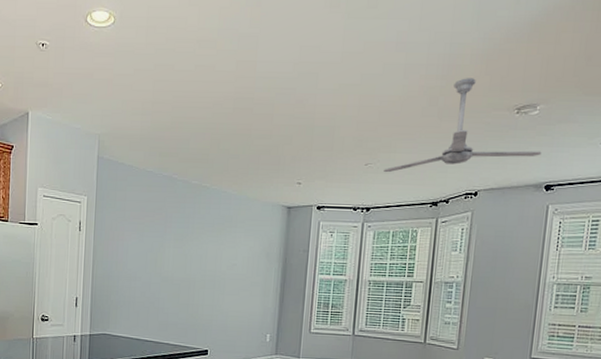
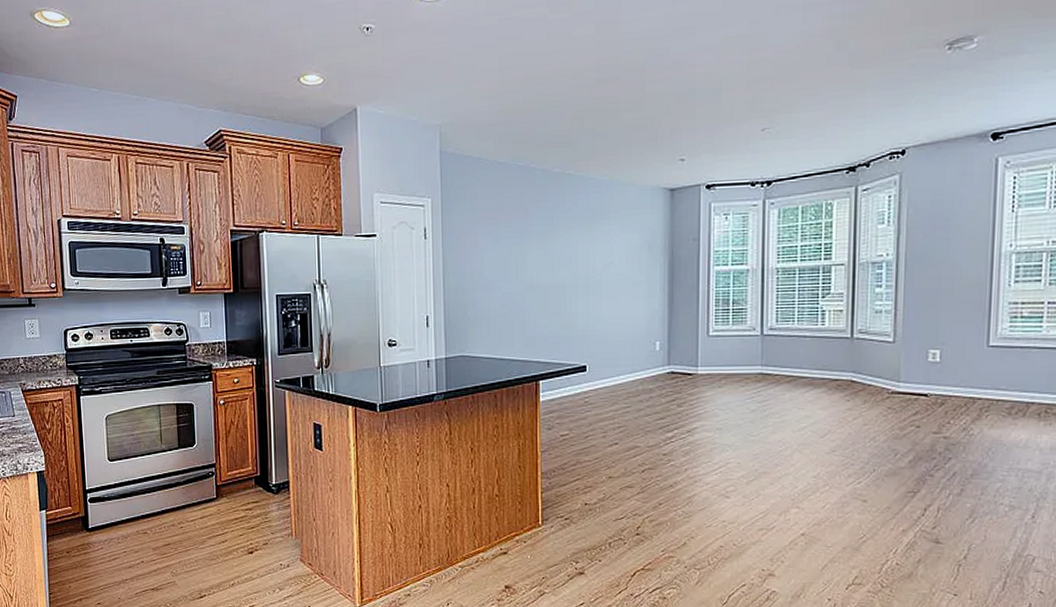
ceiling fan: present [382,78,542,173] -> none [784,12,984,138]

